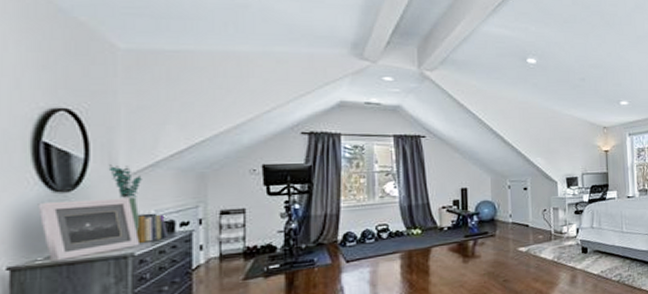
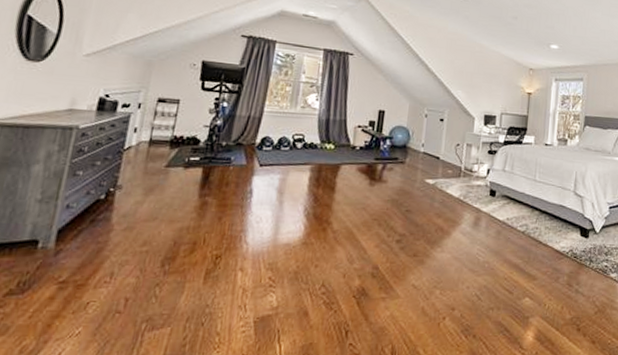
picture frame: present [38,197,139,262] -> none [10,68,86,123]
vase: present [108,164,142,234] -> none [73,42,100,108]
books: present [135,213,169,243] -> none [83,90,111,118]

